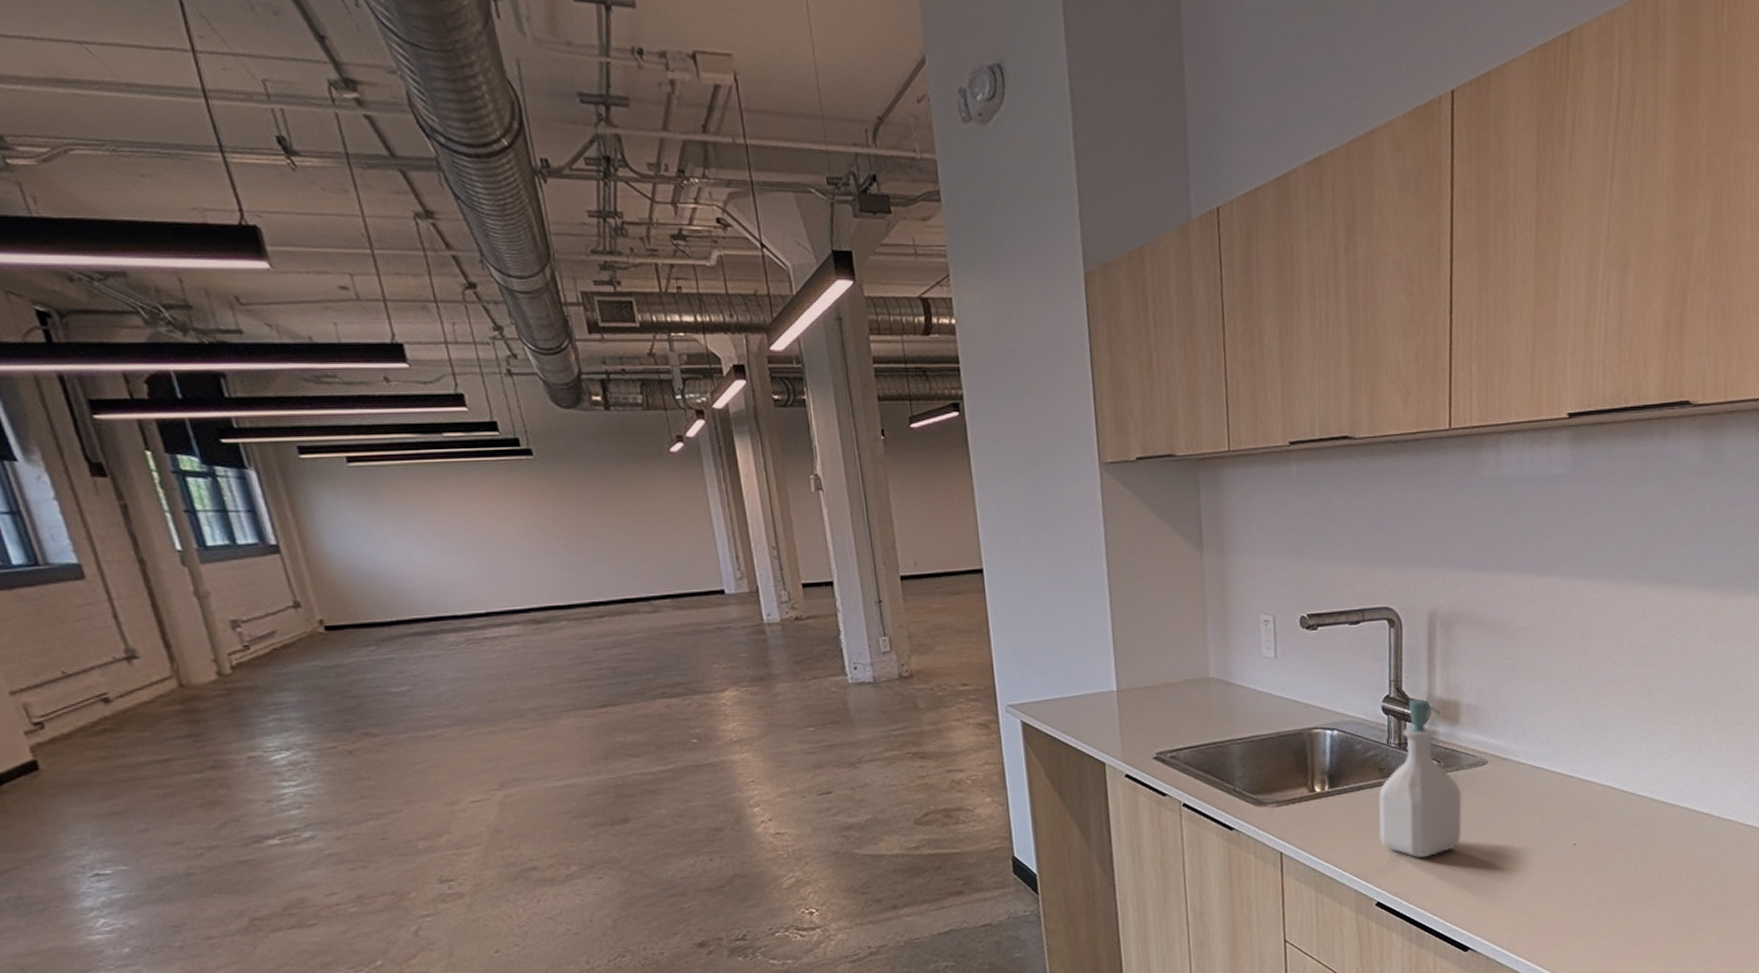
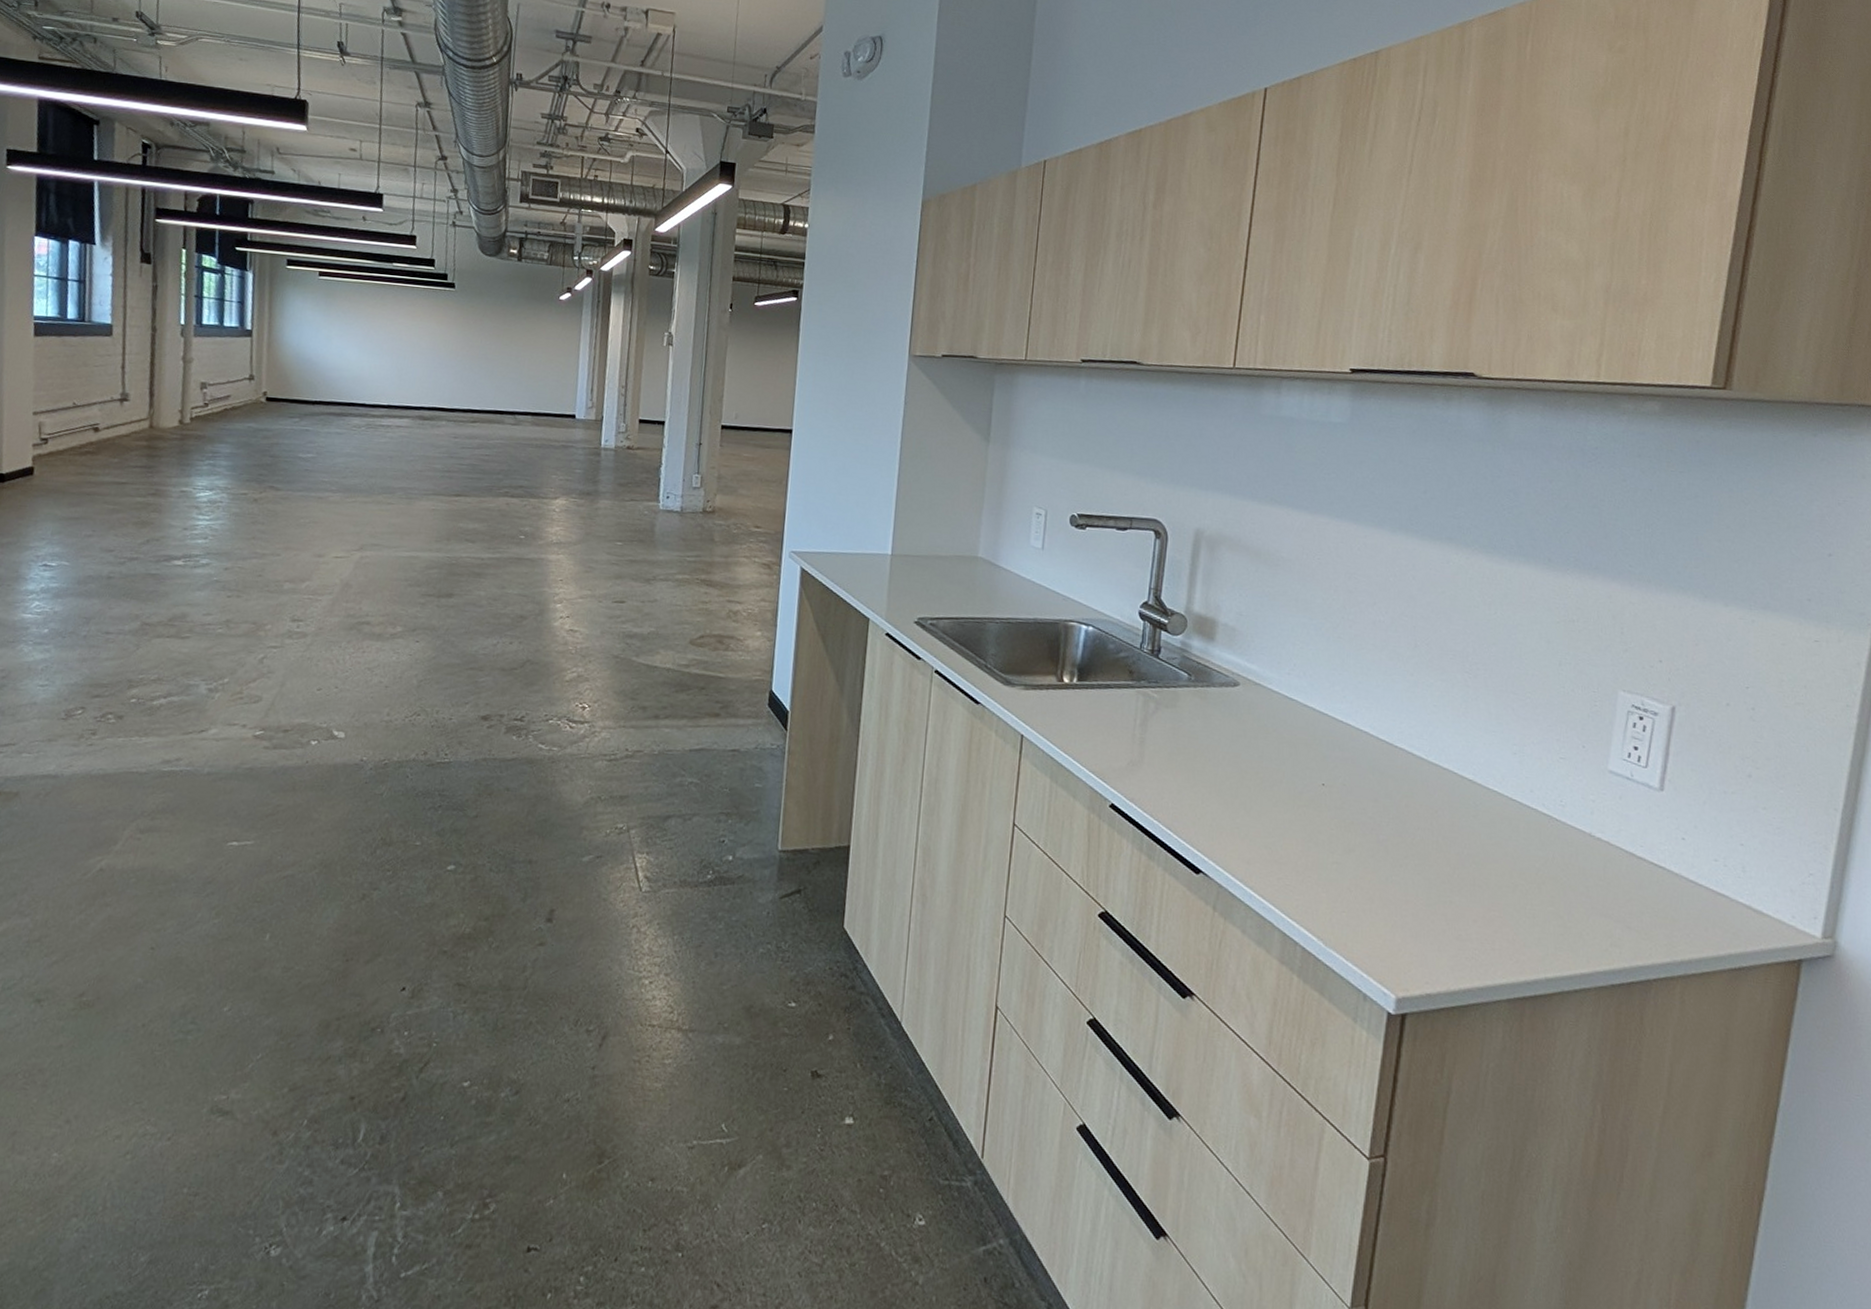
soap bottle: present [1378,698,1462,859] -> none [1122,609,1211,769]

